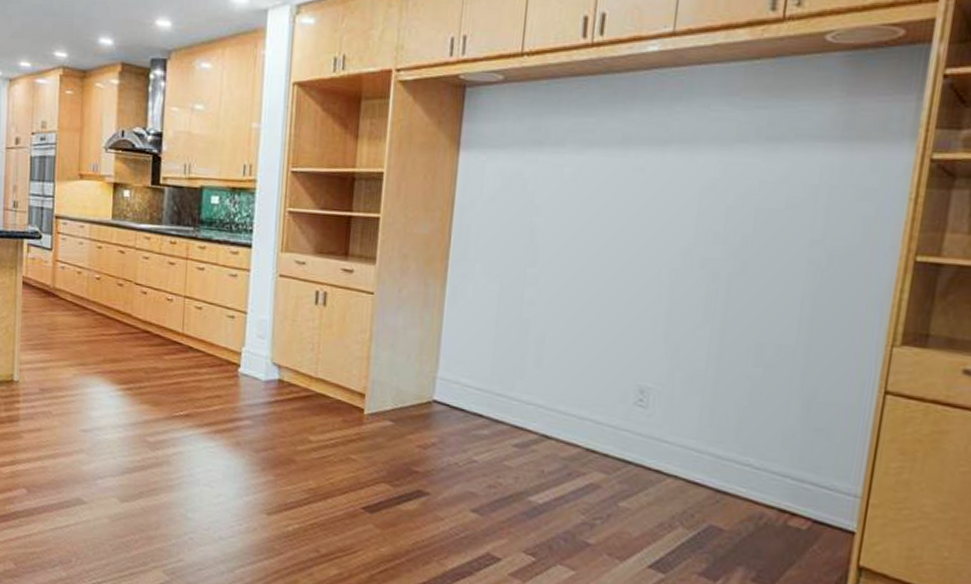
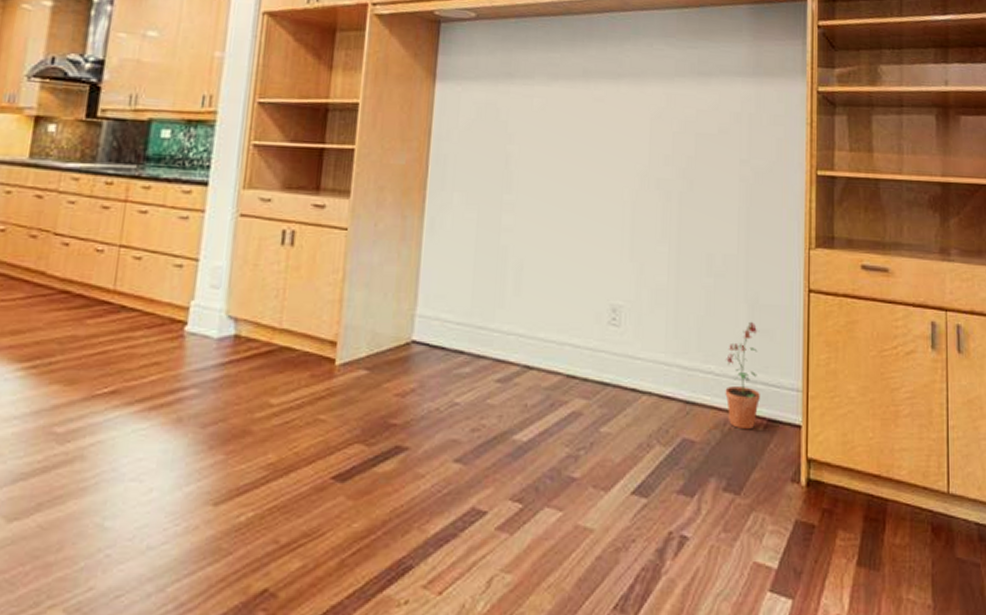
potted plant: none [764,418,813,528] -> present [725,321,760,430]

